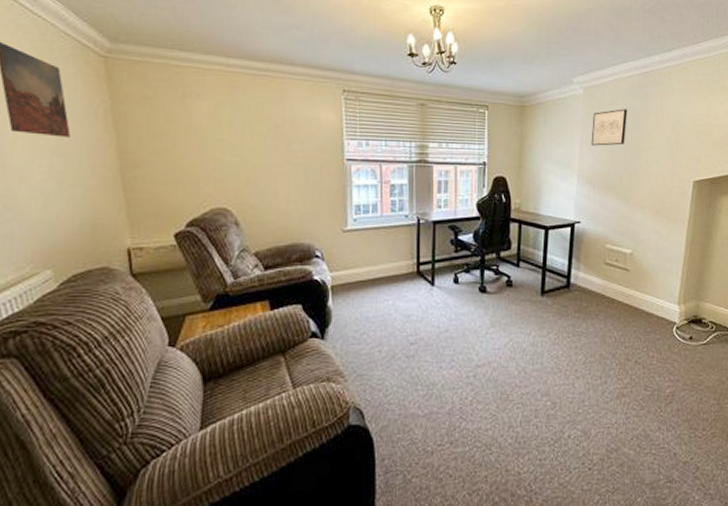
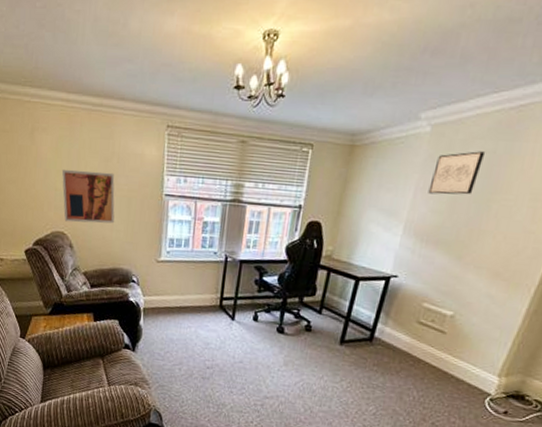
wall art: none [222,137,290,196] -> present [61,169,115,224]

